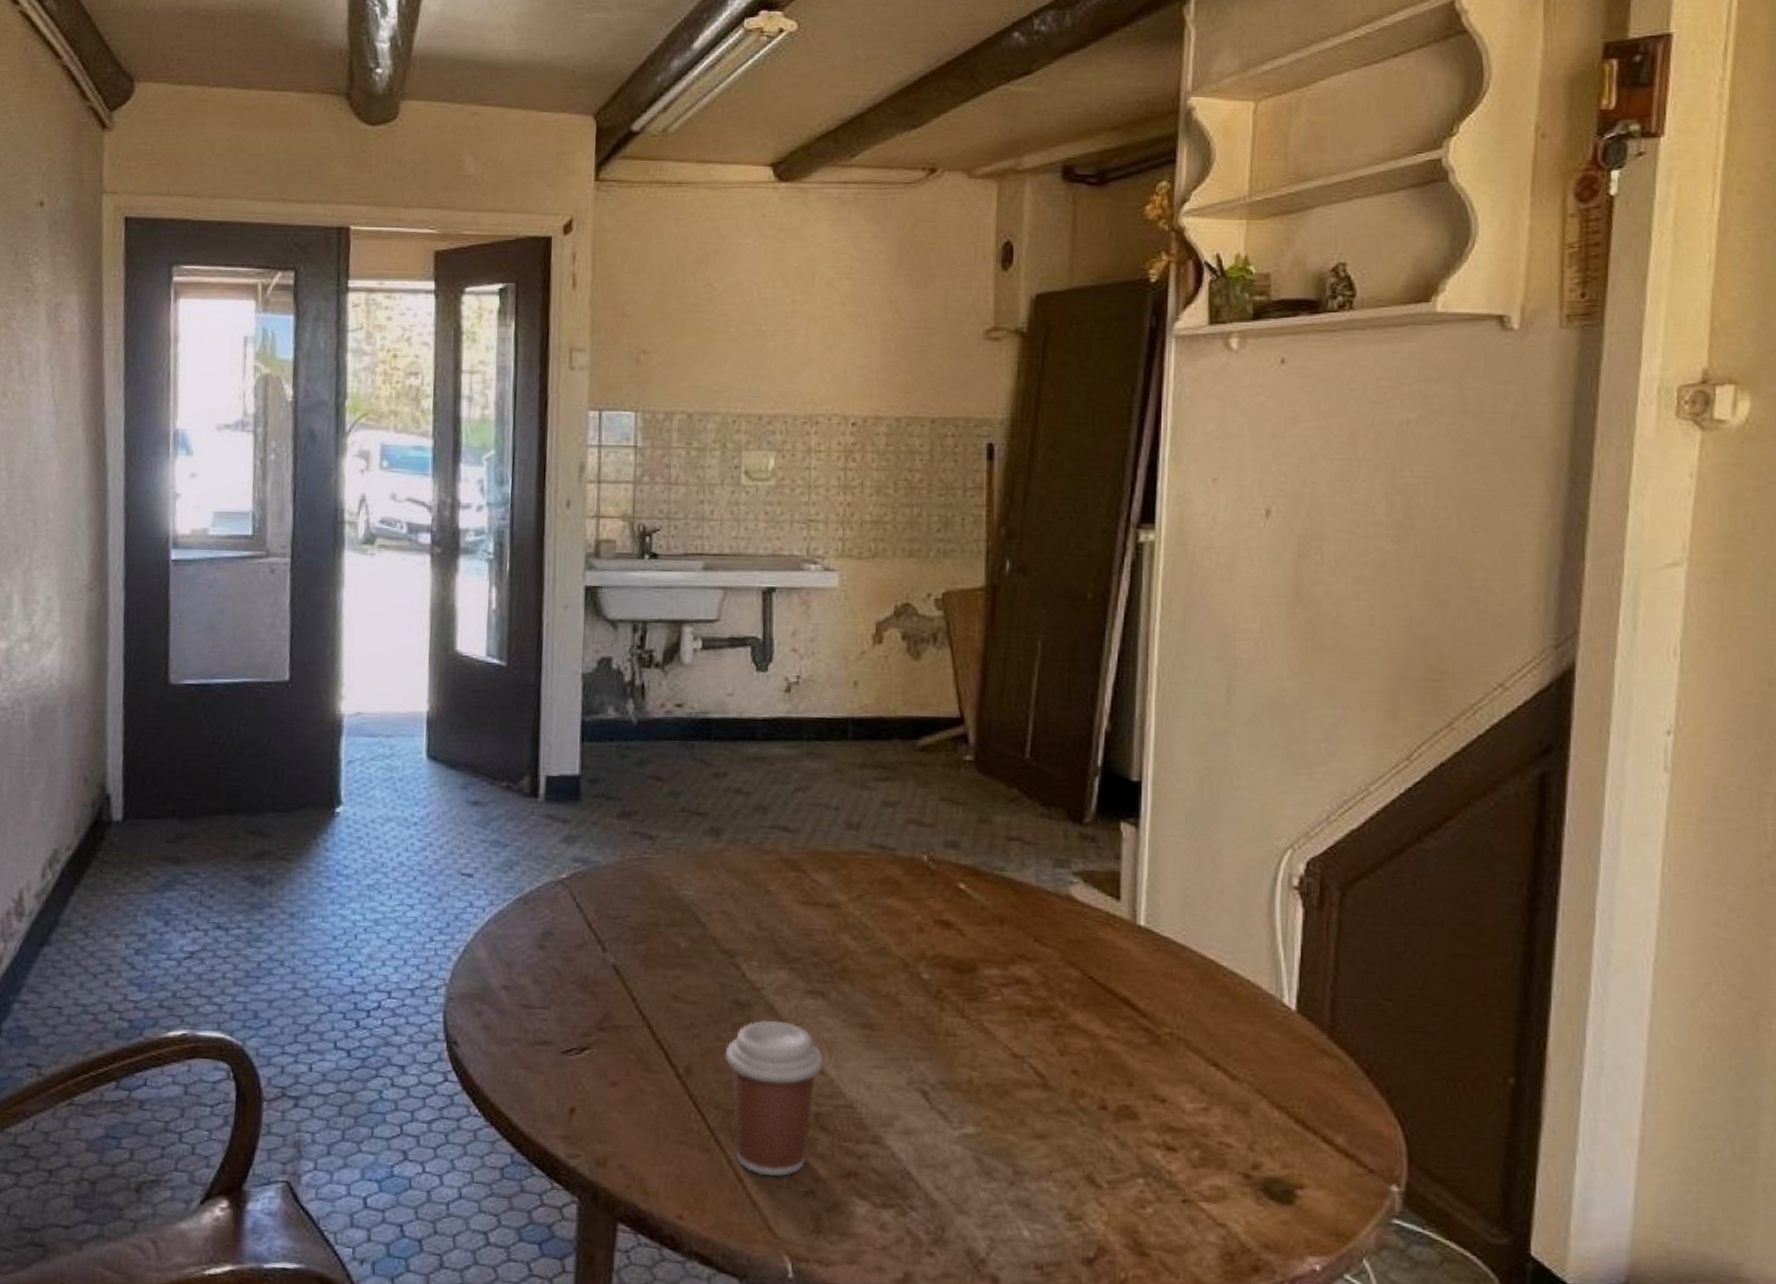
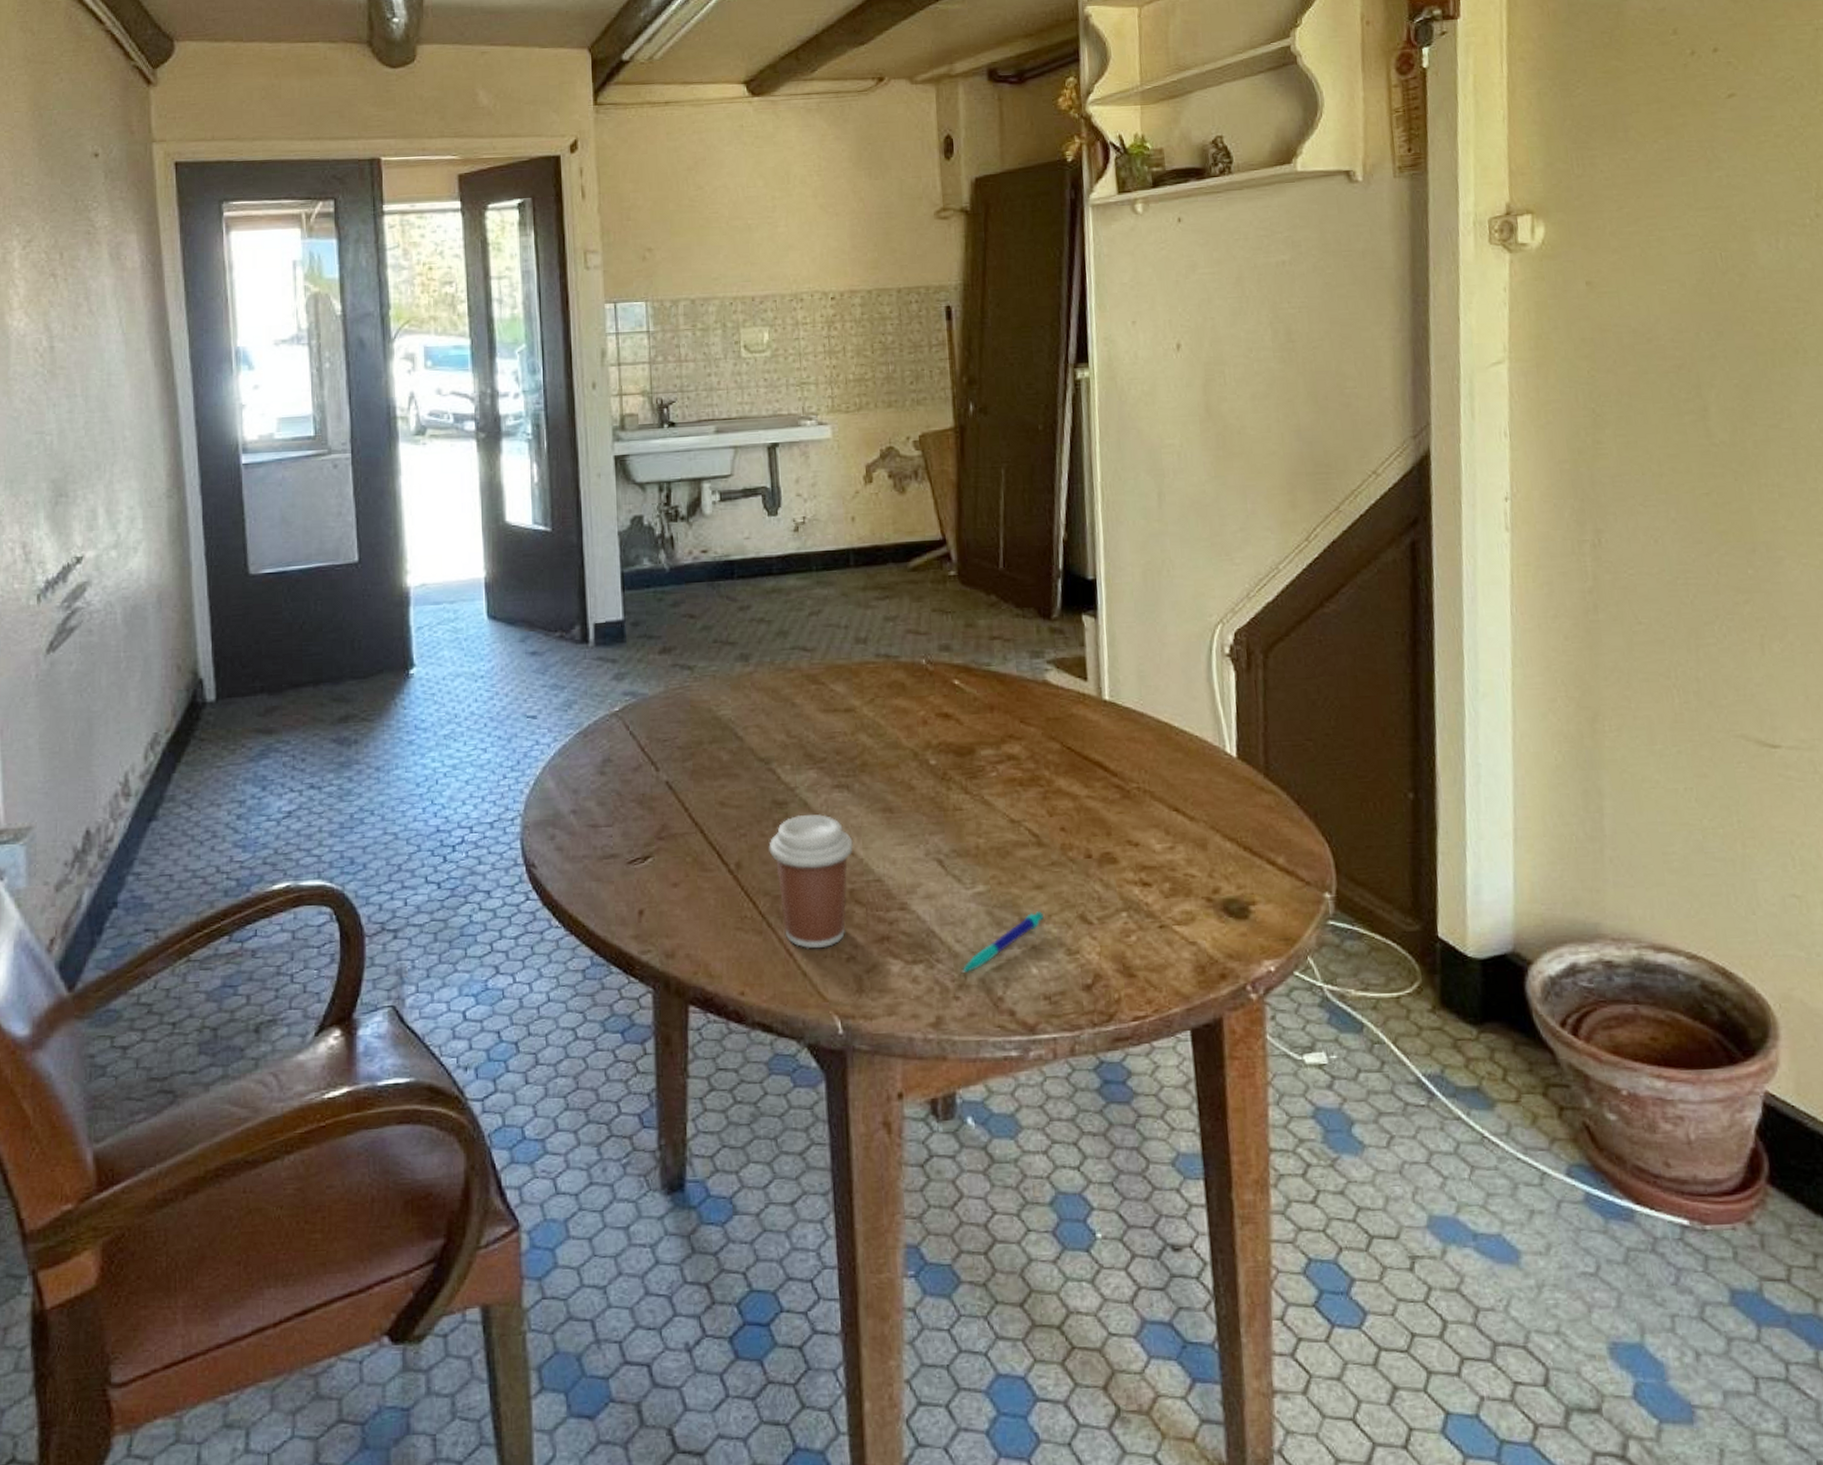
pen: none [939,1165,1043,1226] -> present [962,911,1044,973]

